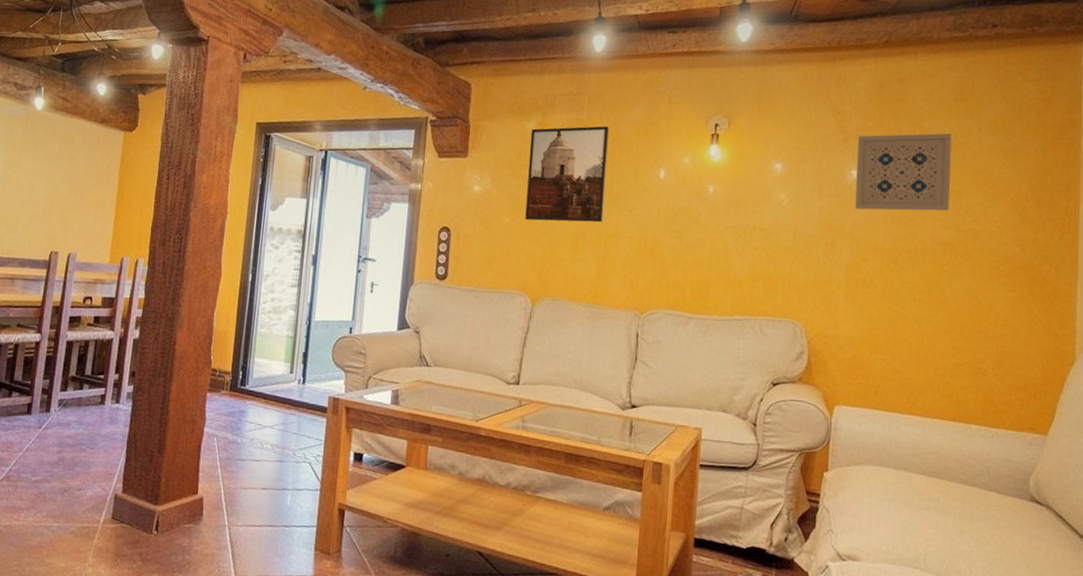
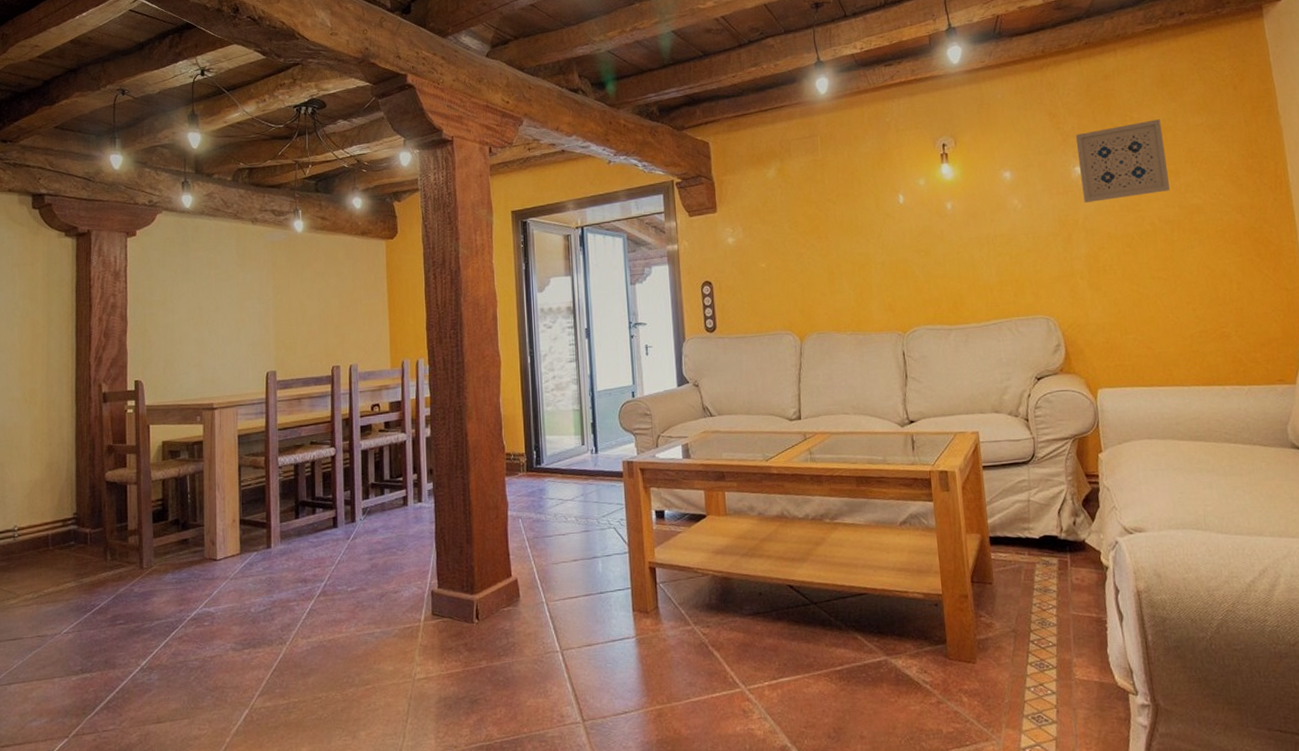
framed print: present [525,126,609,223] -> none [772,162,854,262]

